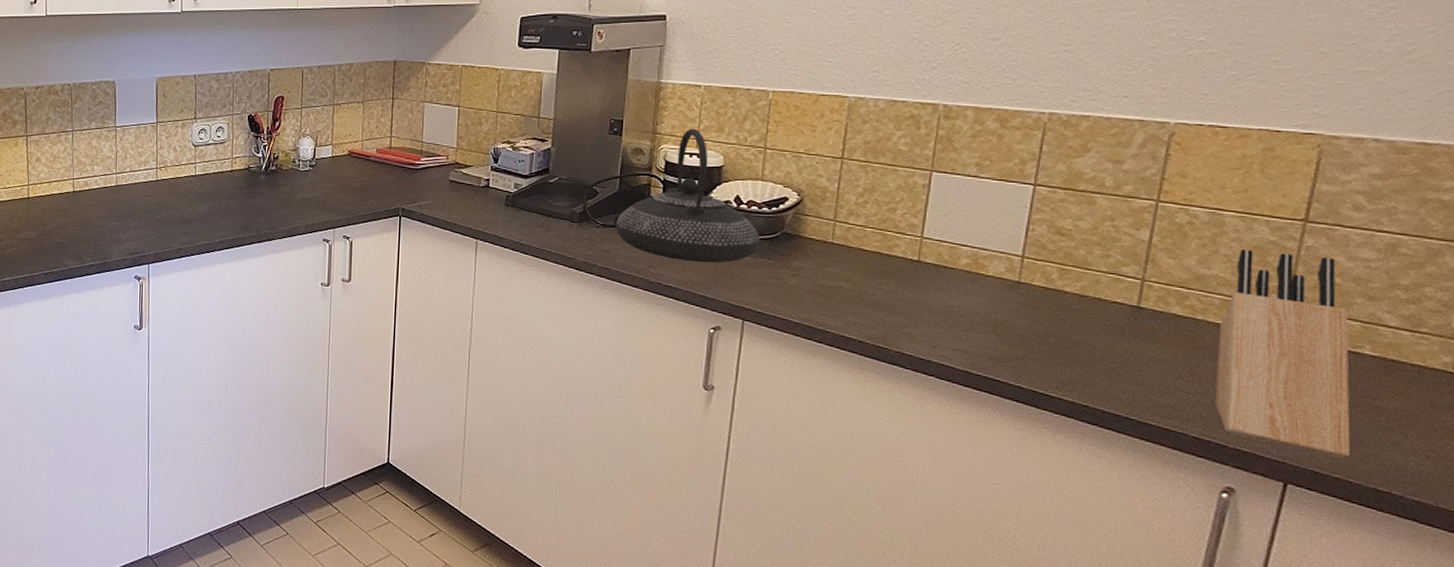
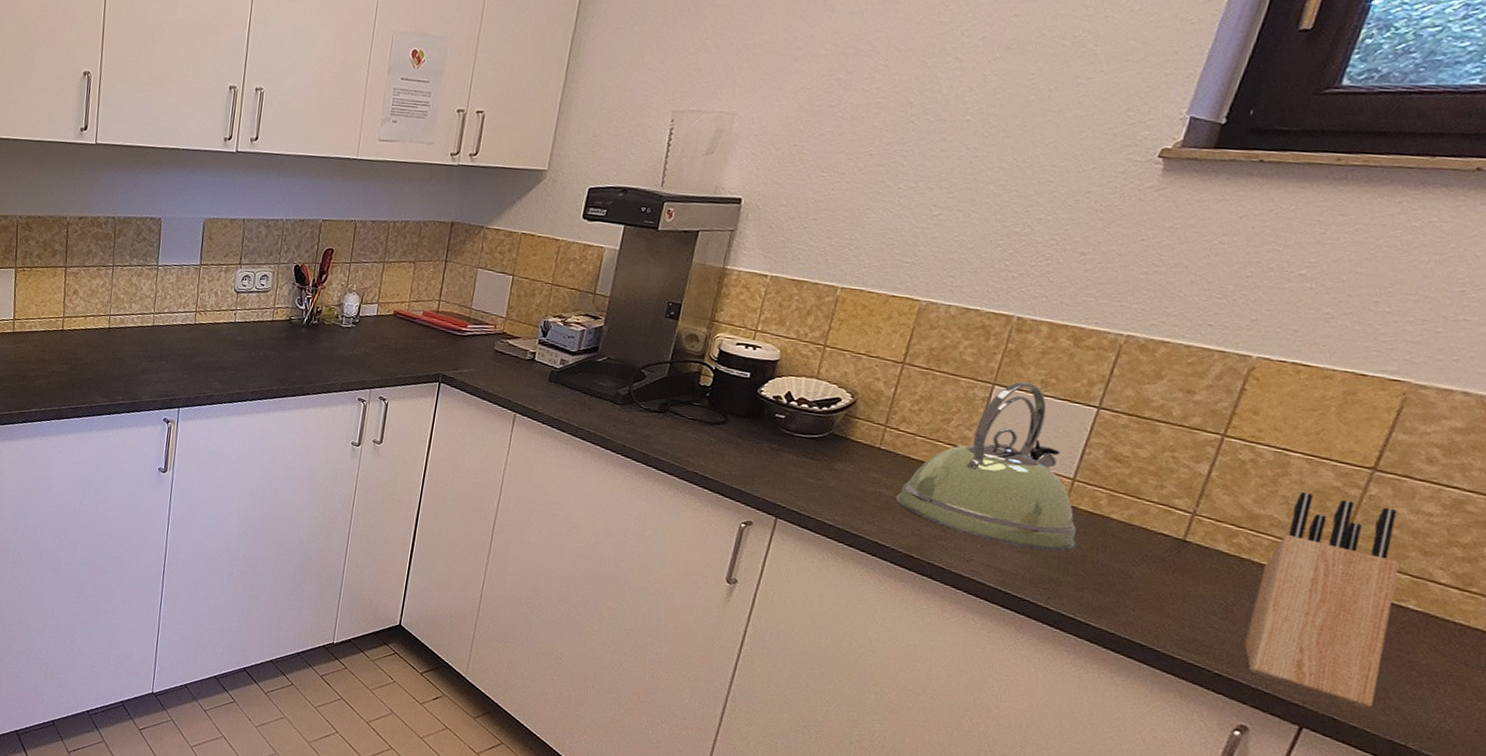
teapot: present [615,128,761,263] -> none [658,318,807,459]
kettle: none [855,166,1036,329] -> present [895,381,1077,551]

